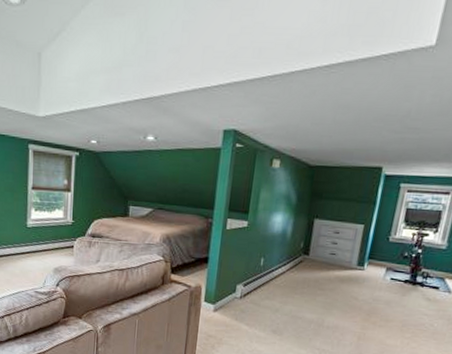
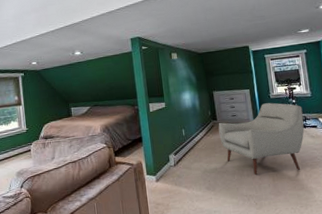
chair: none [305,246,428,334] -> present [218,103,304,175]

